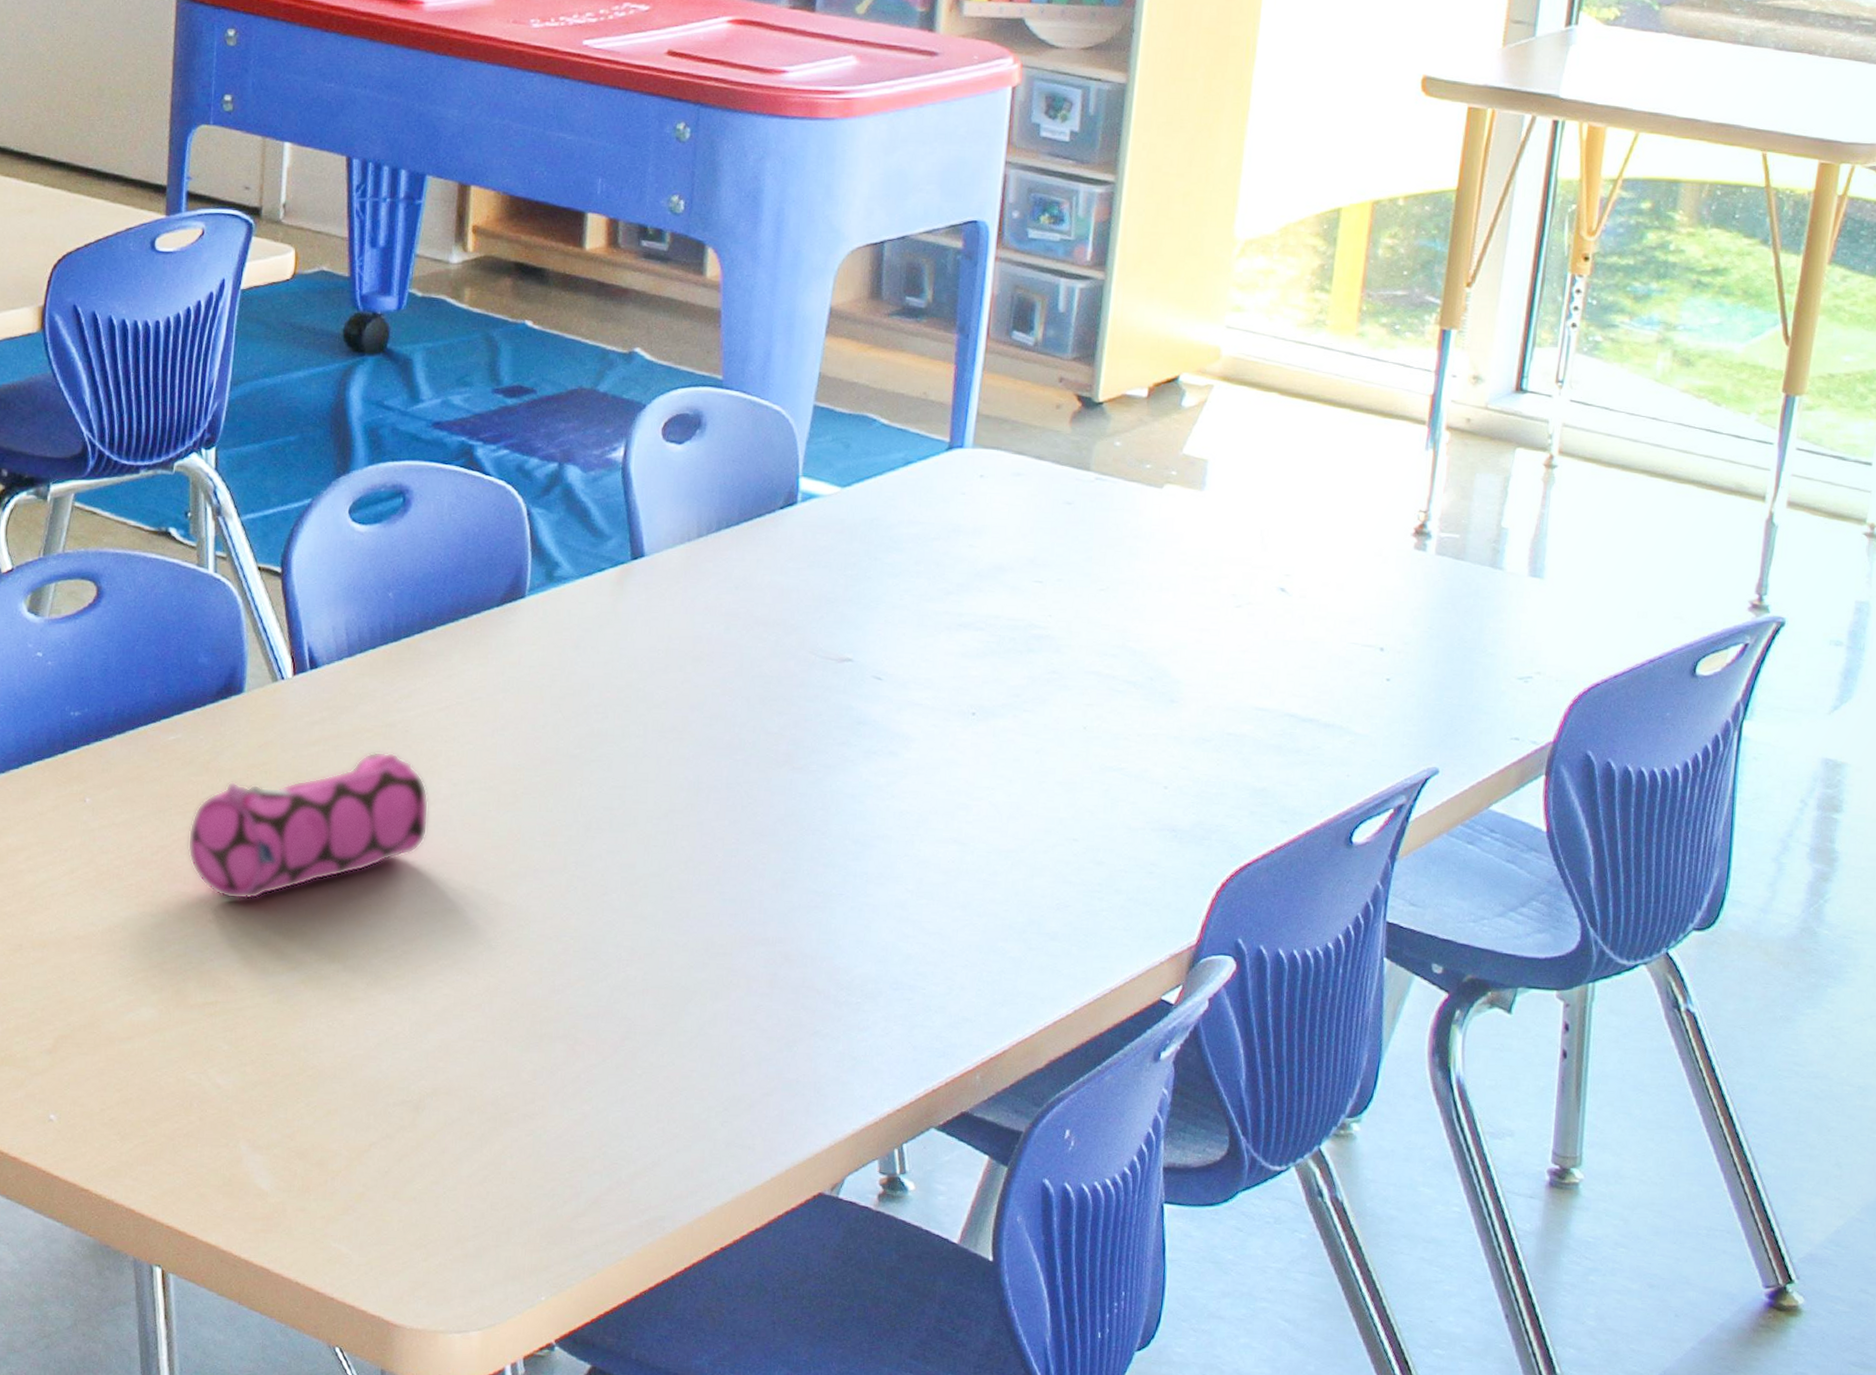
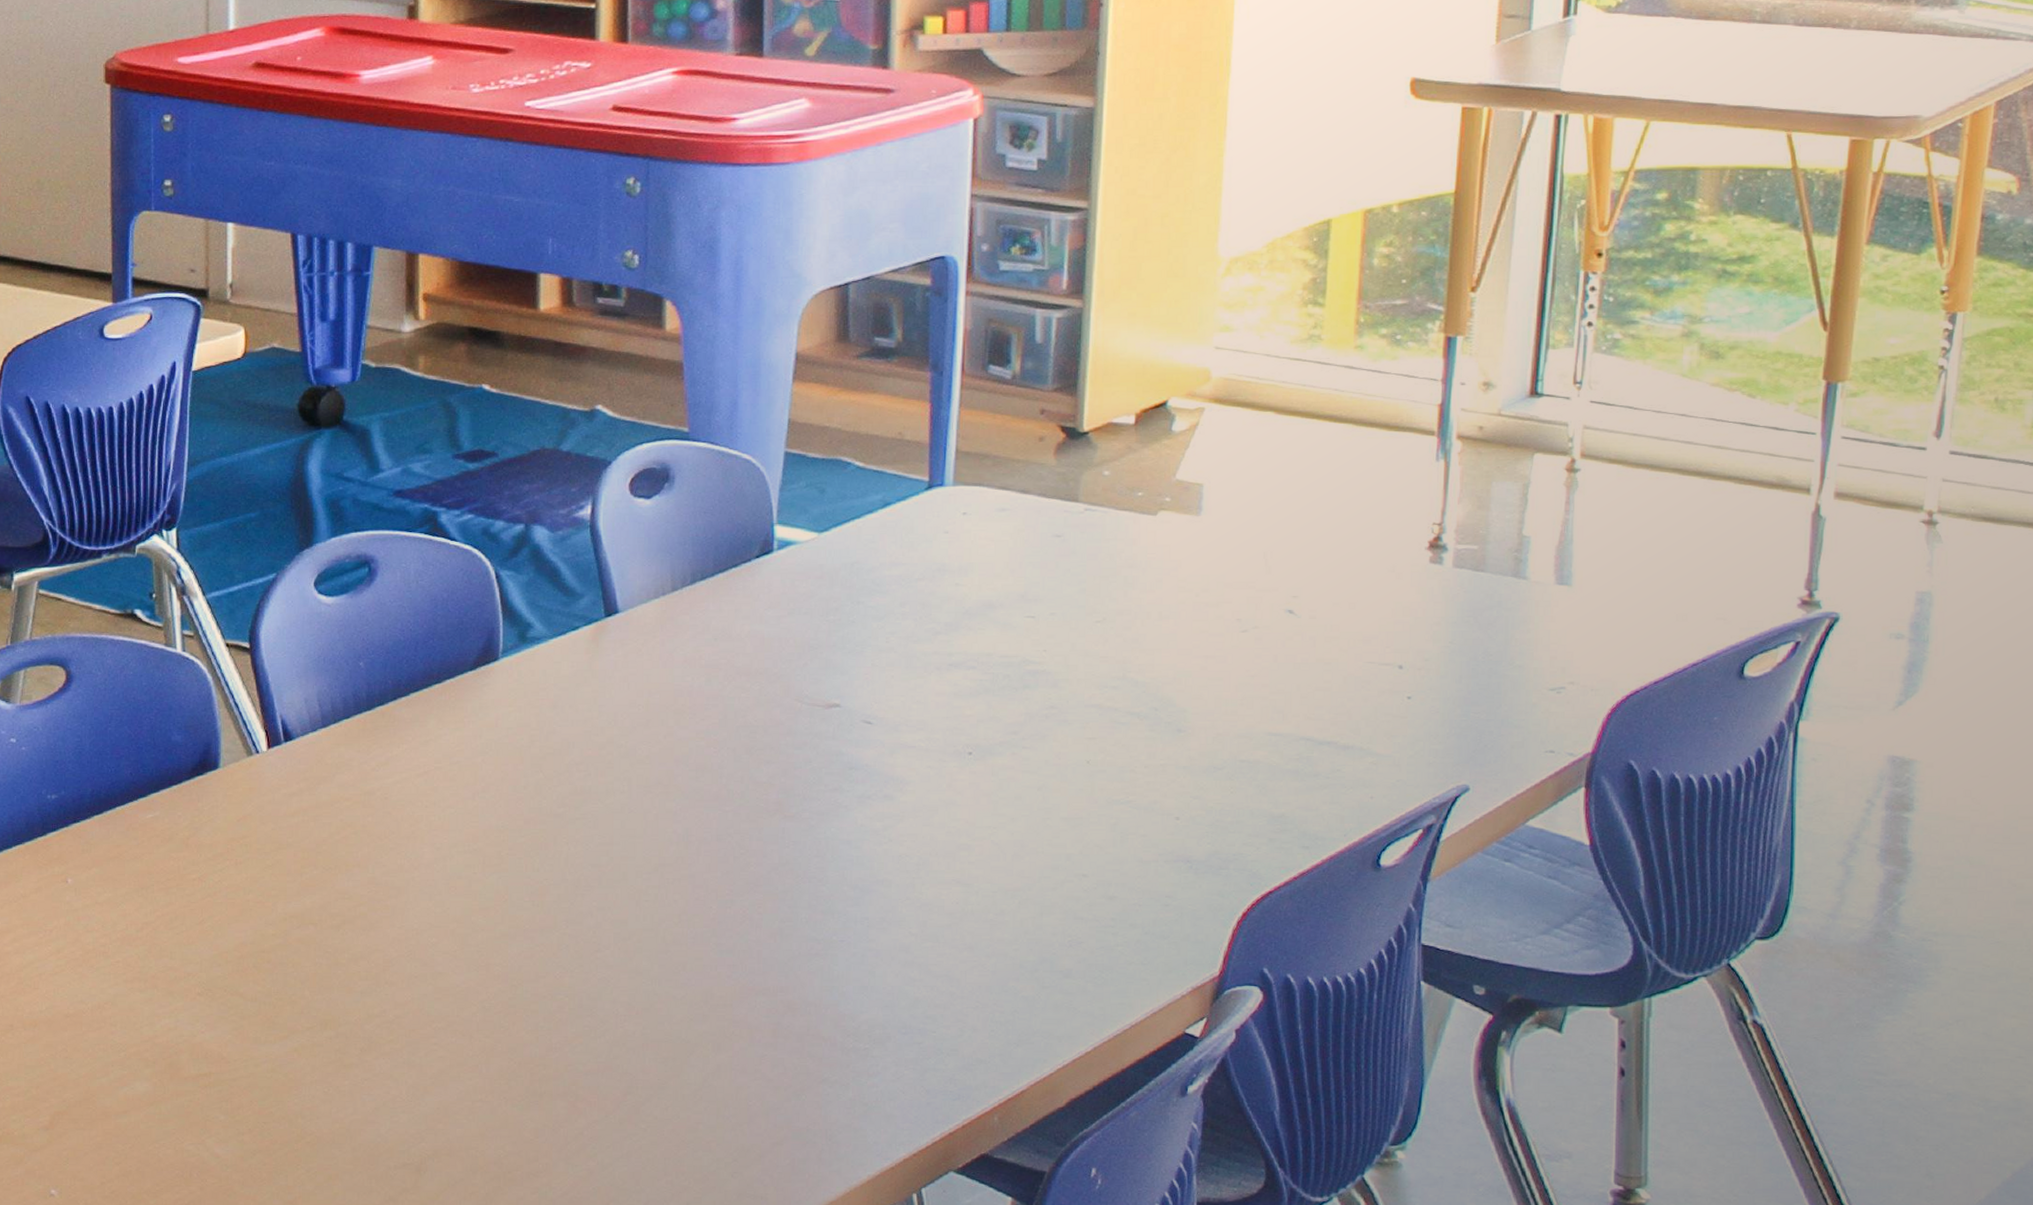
pencil case: present [187,751,429,900] -> none [172,820,413,972]

